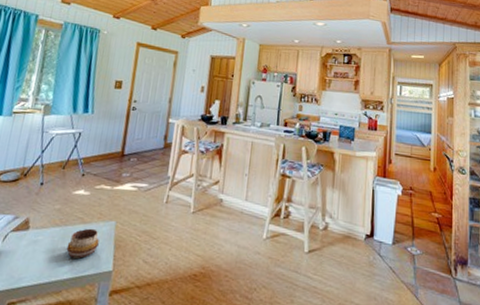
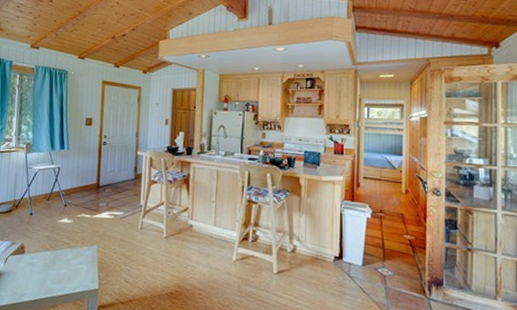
decorative bowl: present [66,228,99,259] -> none [57,252,85,278]

